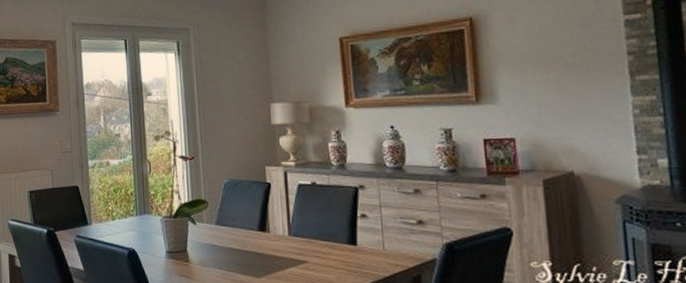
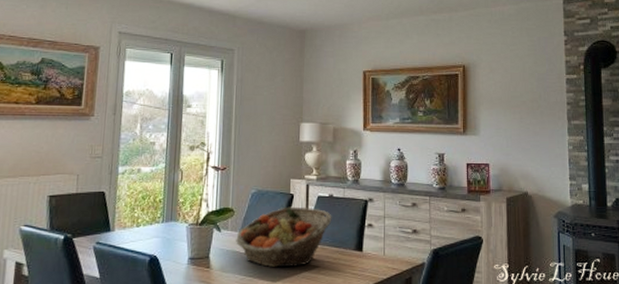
fruit basket: none [213,196,317,263] -> present [236,206,332,268]

